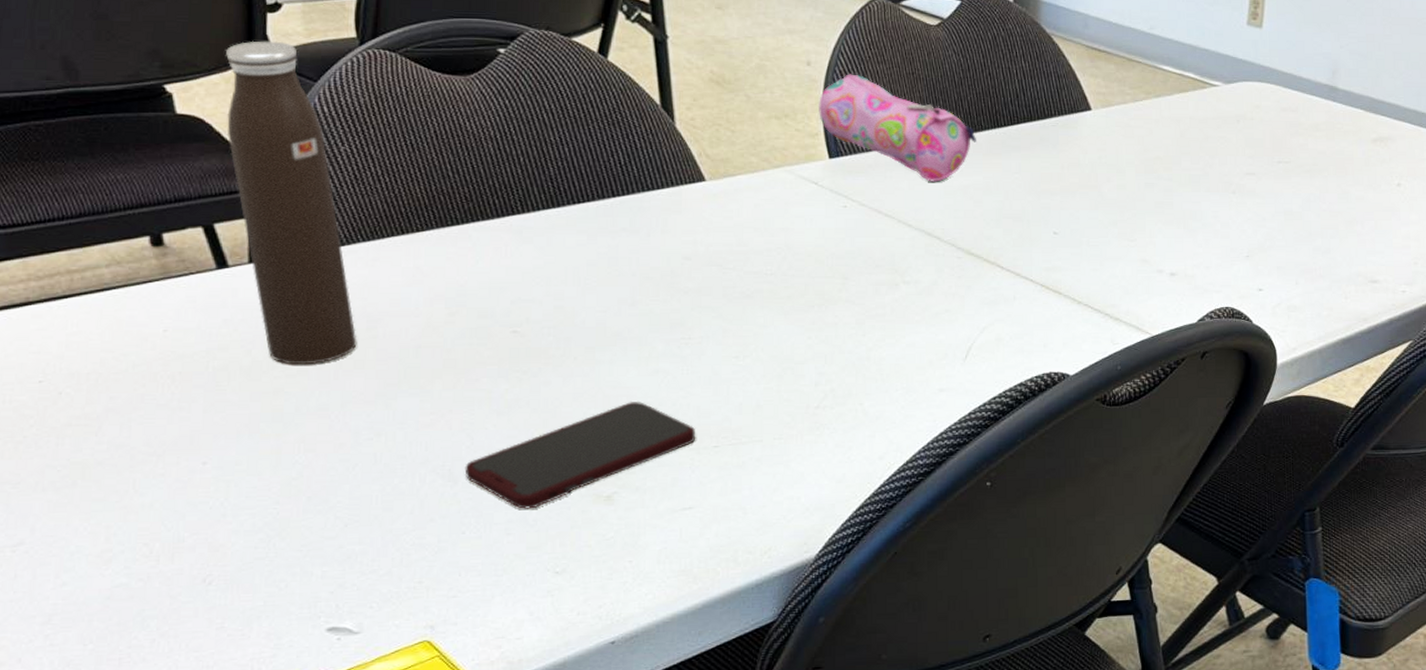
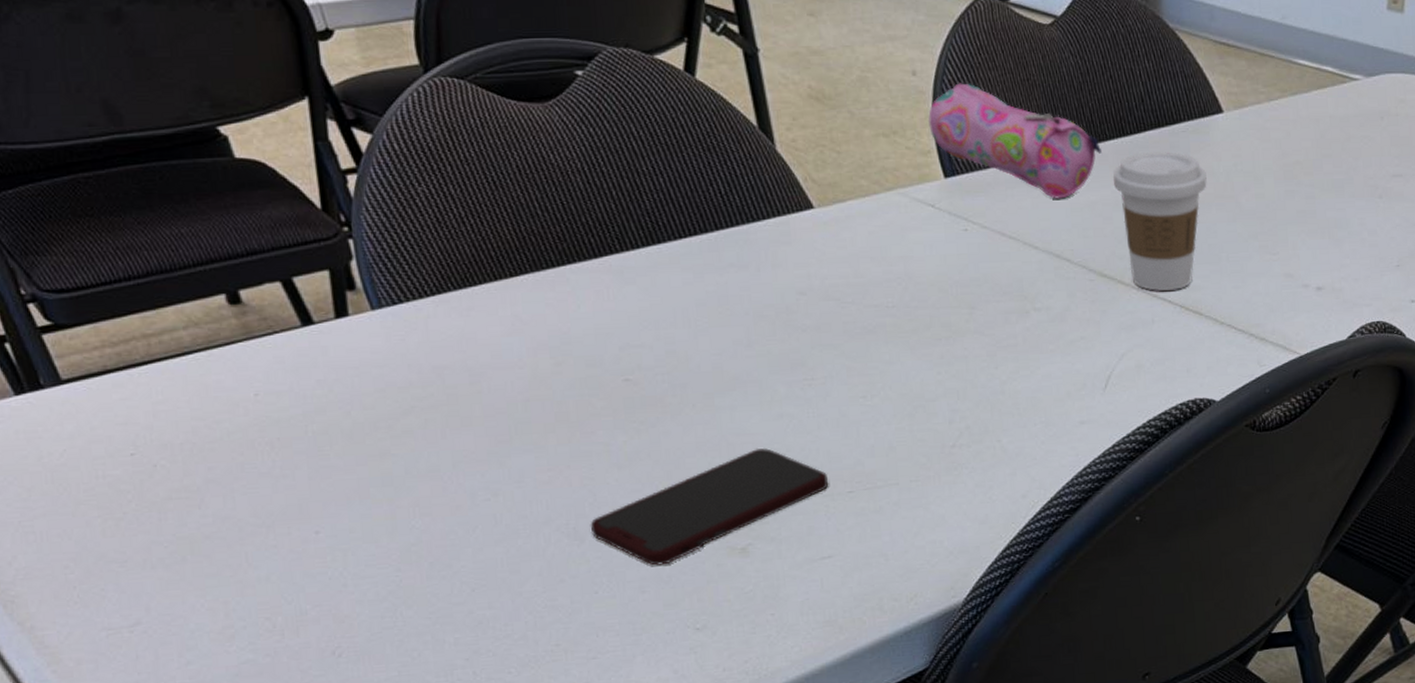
water bottle: present [225,40,357,365] -> none [278,72,462,425]
coffee cup: none [986,142,1073,271] -> present [1113,151,1207,292]

